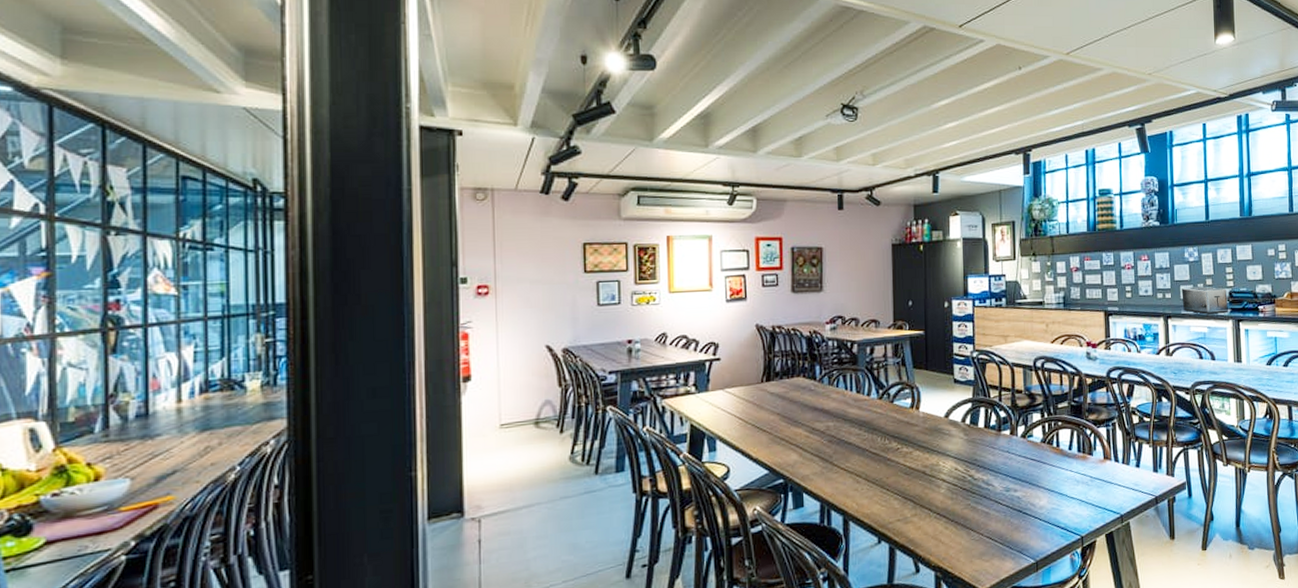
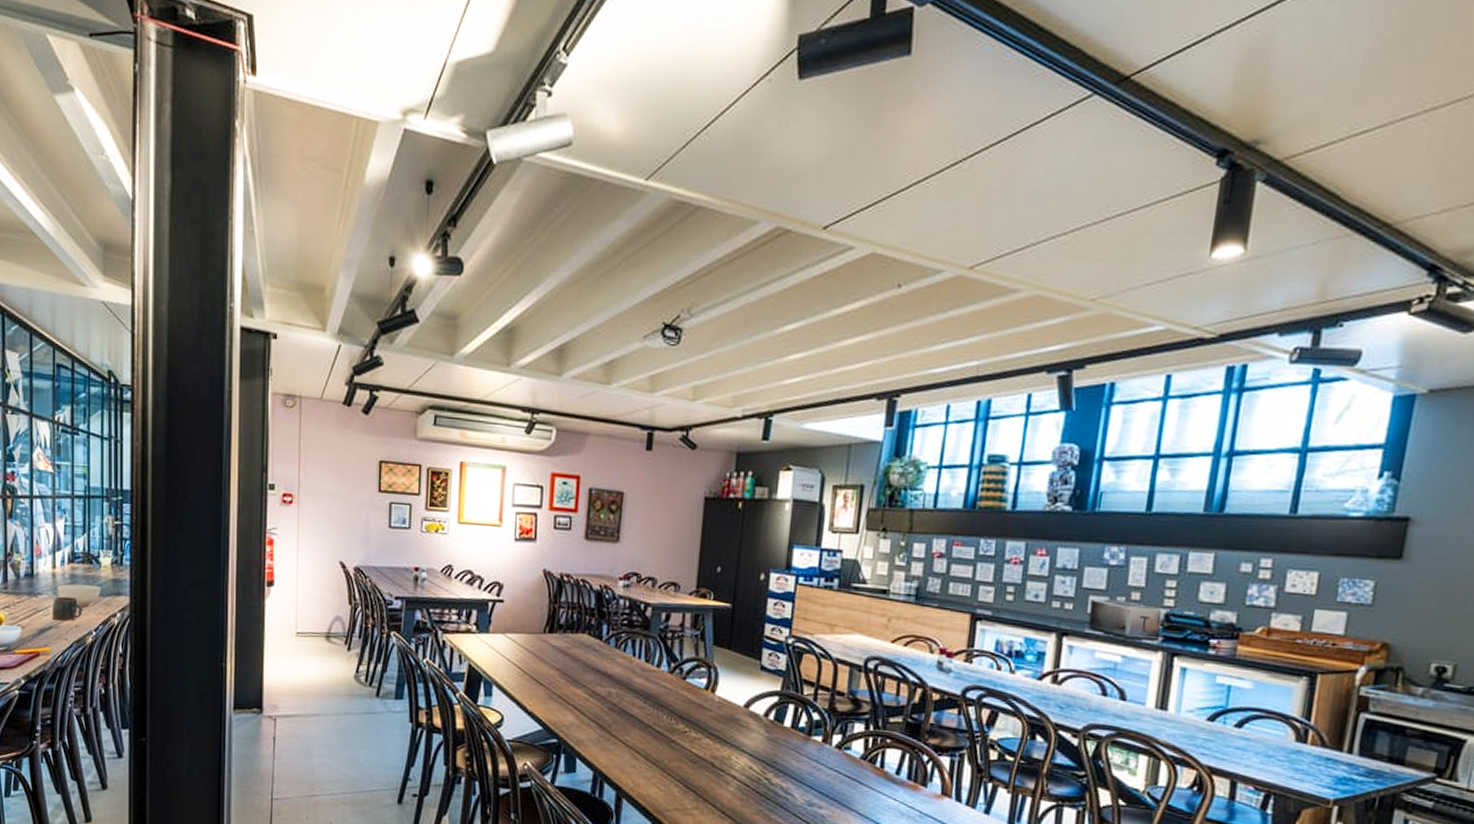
mug: none [176,431,221,463] -> present [51,596,82,621]
bowl: none [184,413,247,442] -> present [57,584,101,608]

